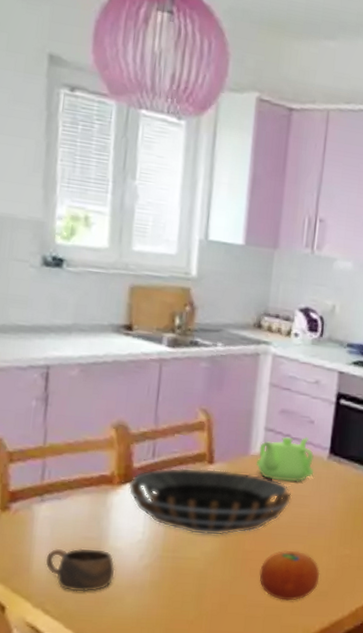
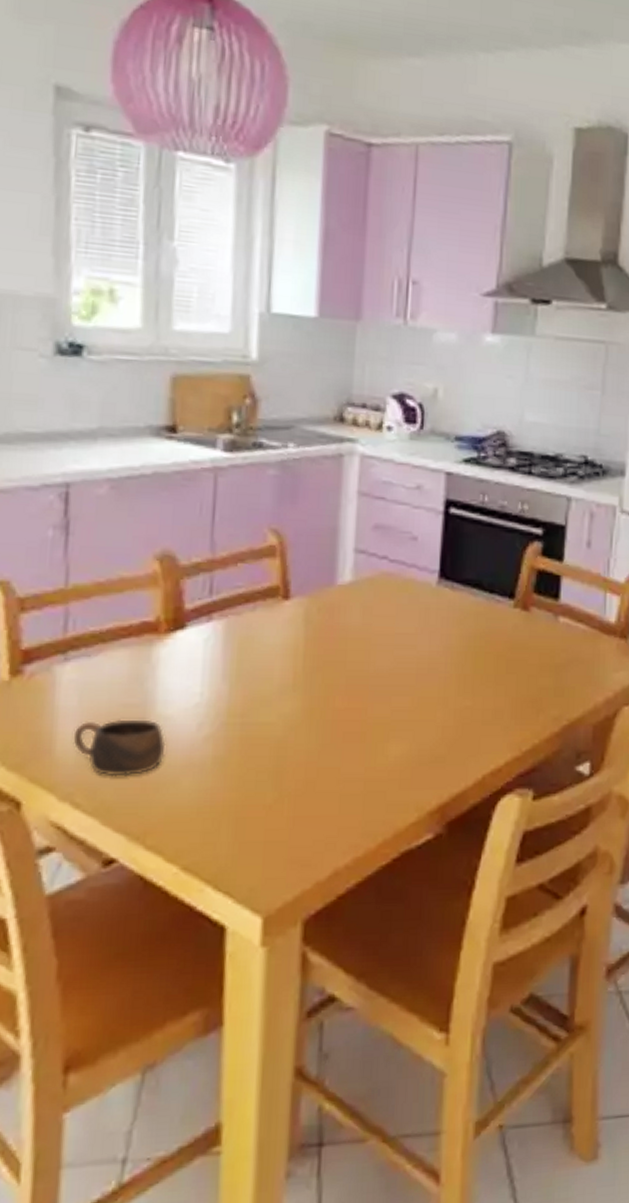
decorative bowl: present [127,467,292,536] -> none [178,606,393,693]
teapot: present [255,436,314,482] -> none [344,557,421,618]
fruit: present [259,550,320,601] -> none [355,705,434,771]

